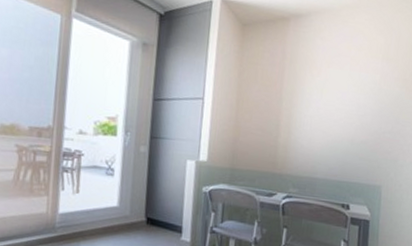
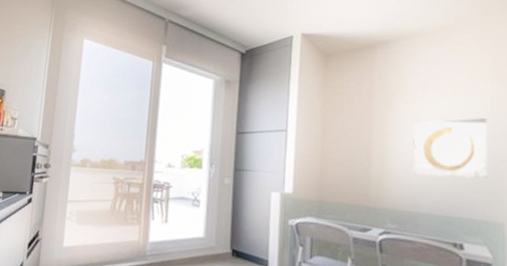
wall art: none [314,93,376,148] -> present [412,118,488,179]

